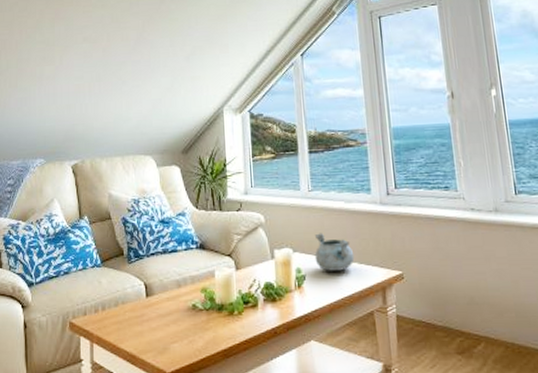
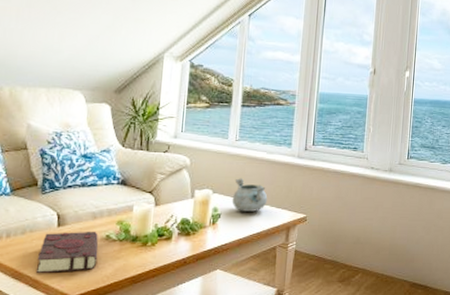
book: none [131,300,188,348] -> present [35,231,98,274]

